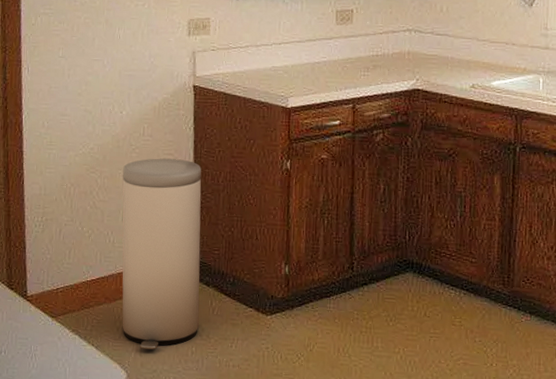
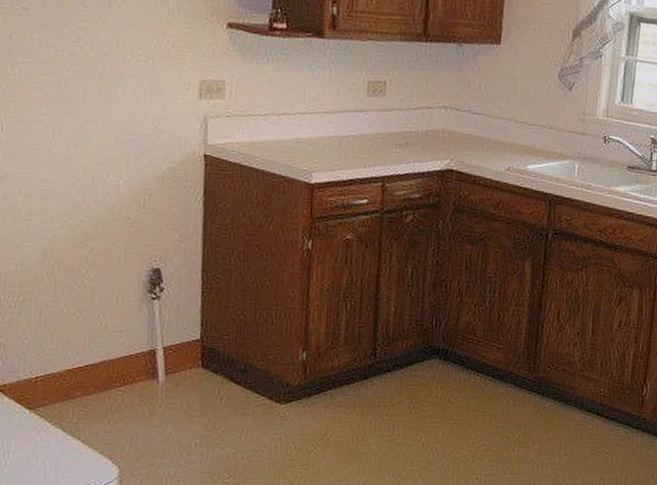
pedal bin: present [122,158,202,350] -> none [114,233,211,443]

